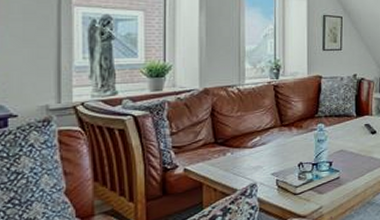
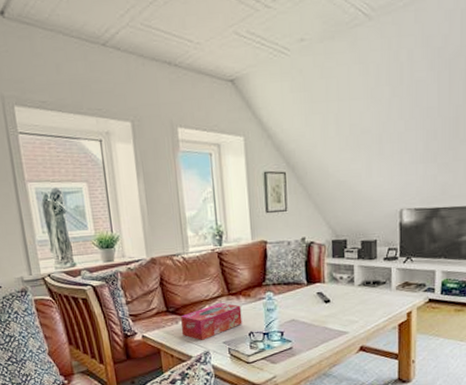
tissue box: none [229,133,293,173] -> present [181,302,243,340]

